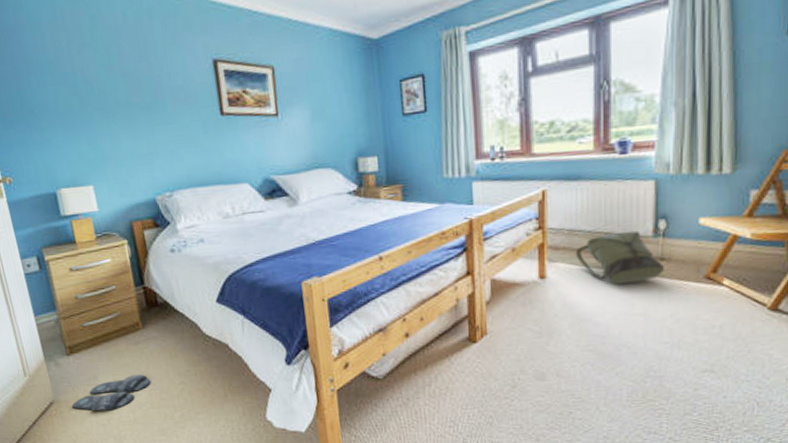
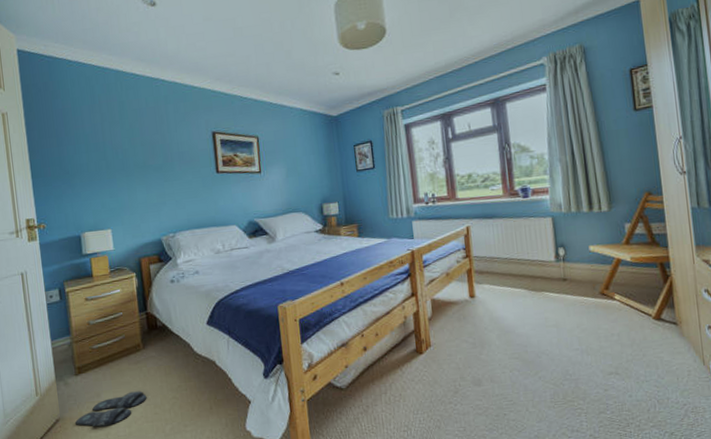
backpack: present [575,230,666,284] -> none [496,257,568,301]

